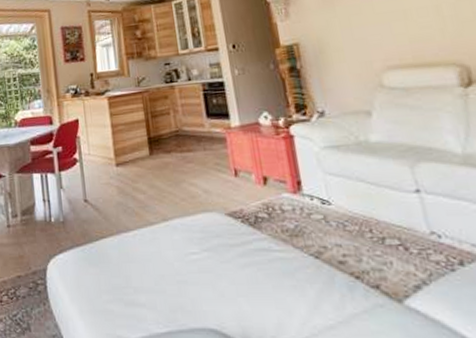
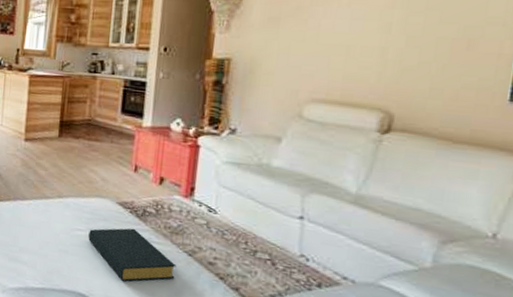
hardback book: none [204,239,309,304] -> present [88,228,177,282]

